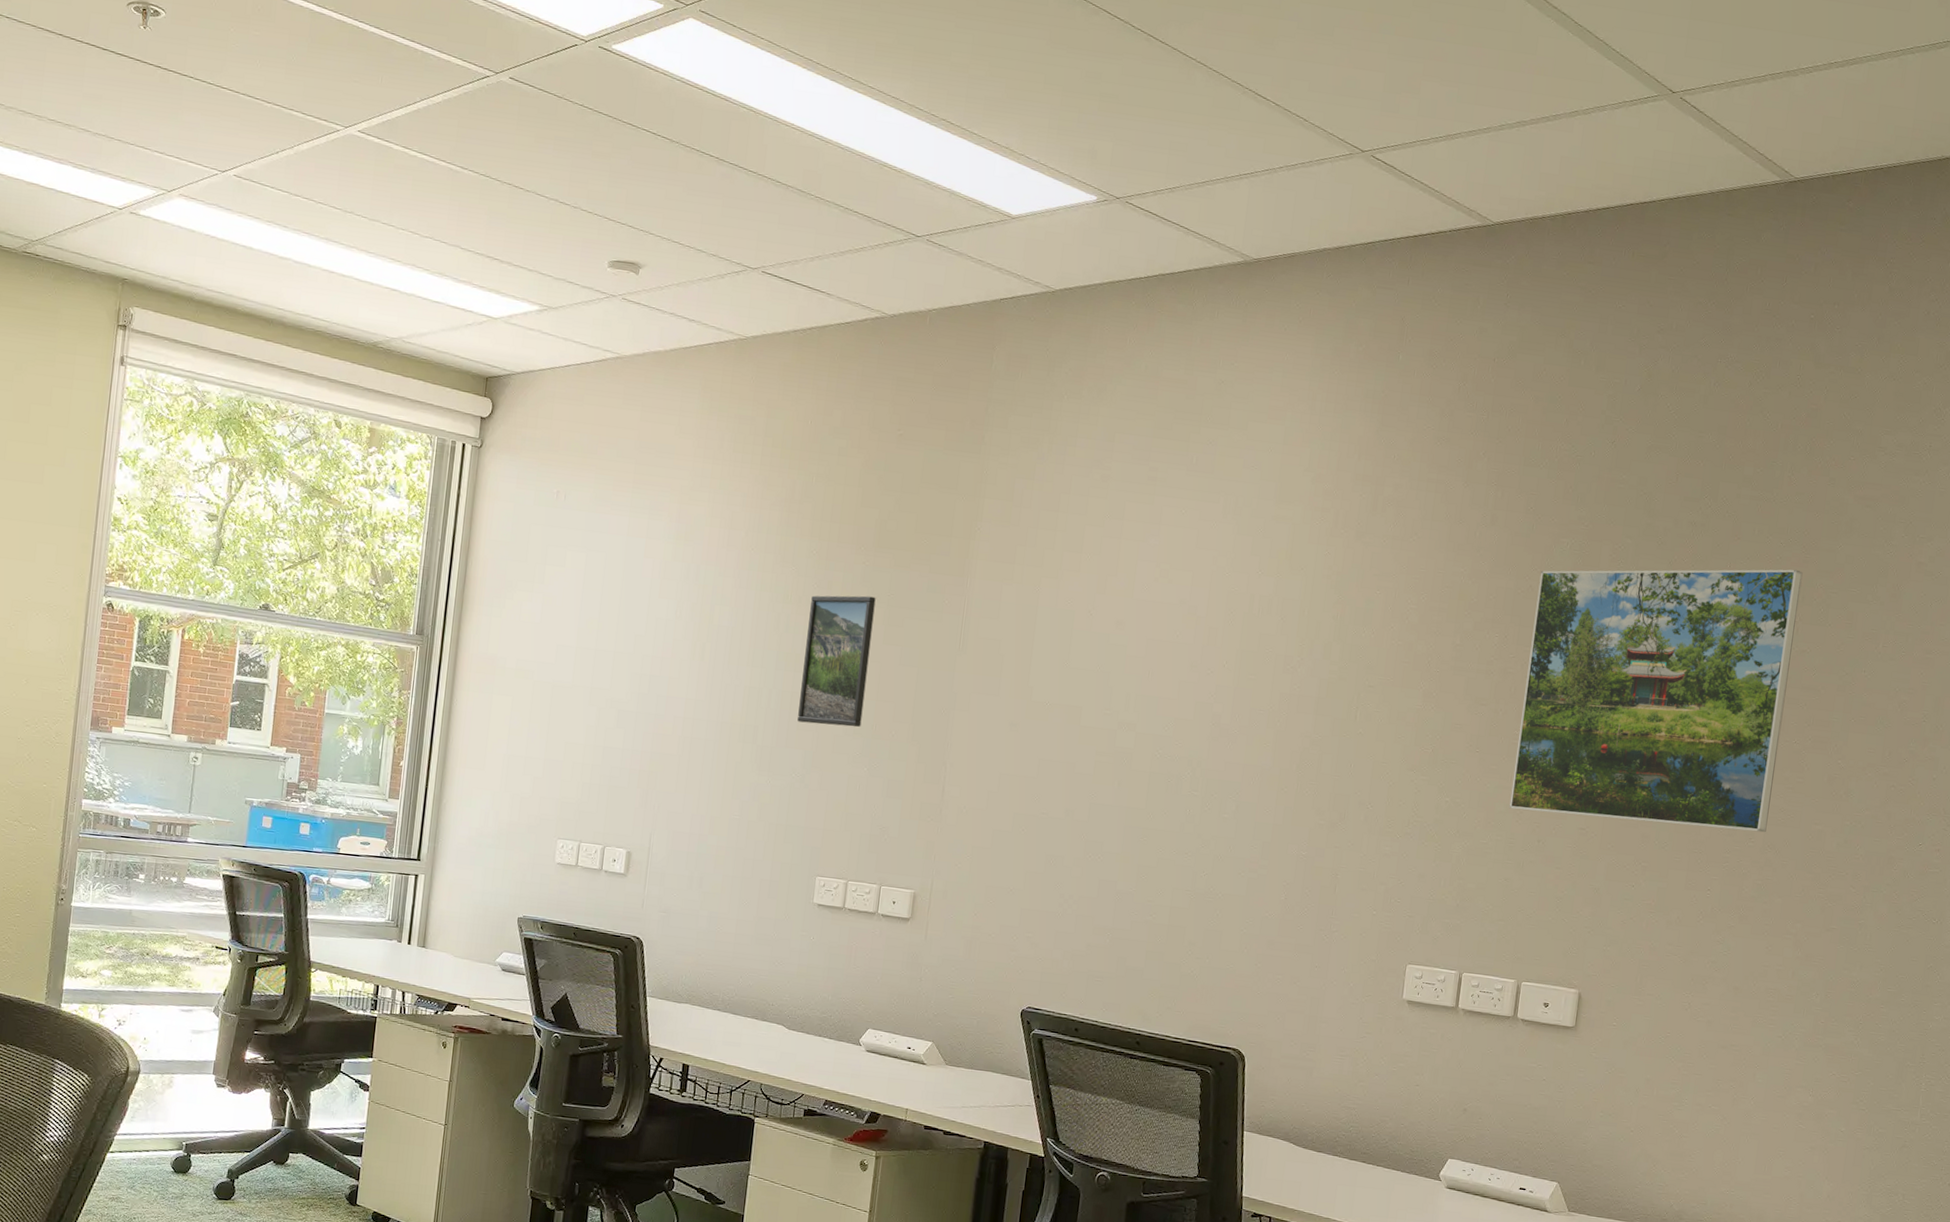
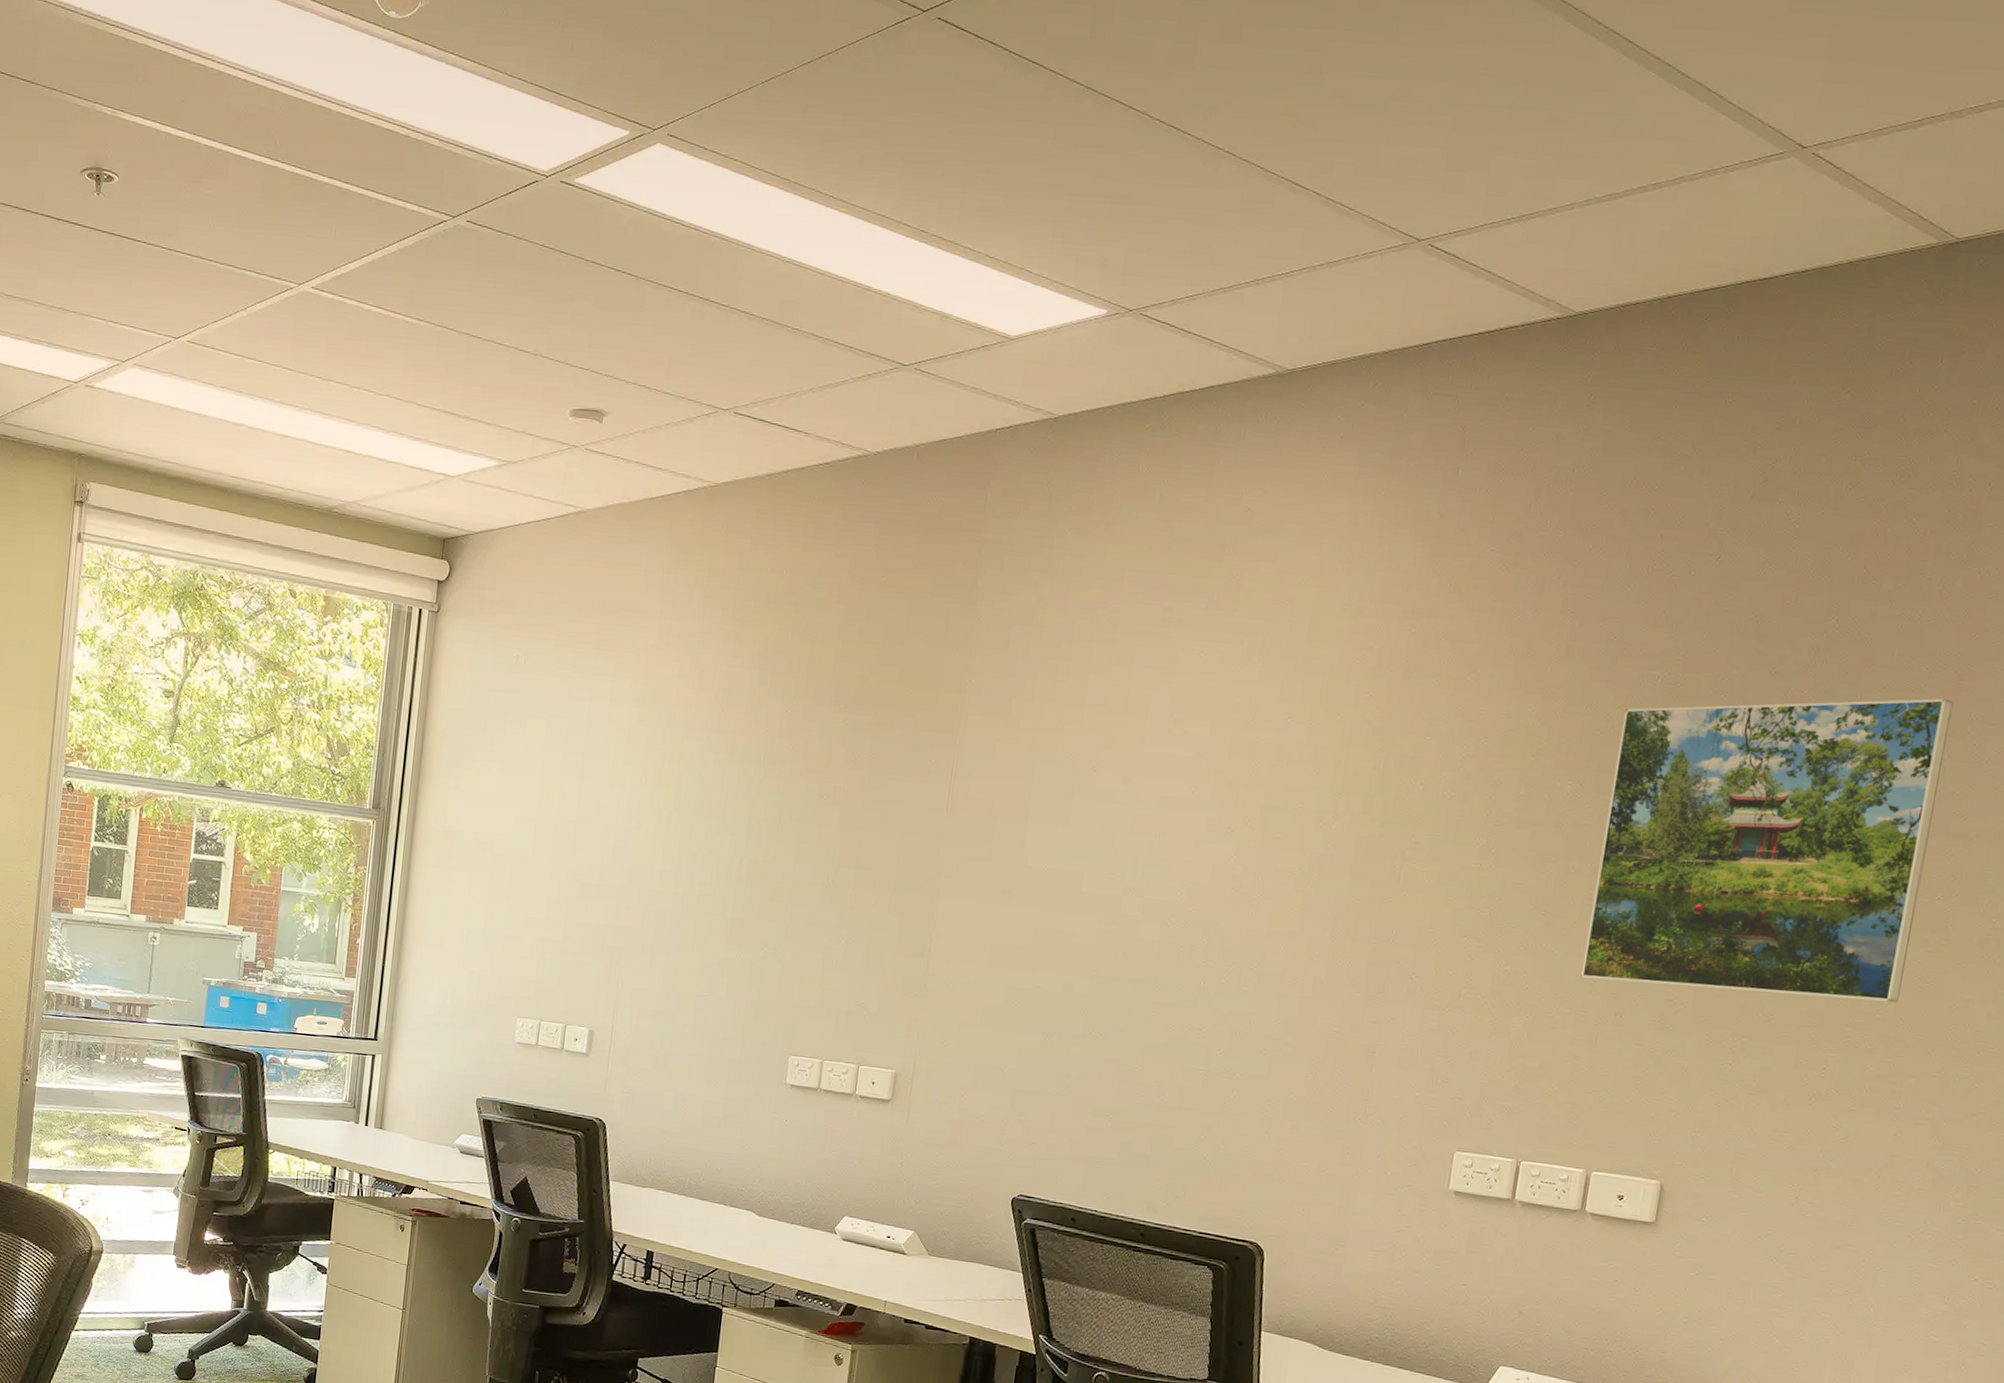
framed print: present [797,595,876,727] -> none [770,756,856,897]

